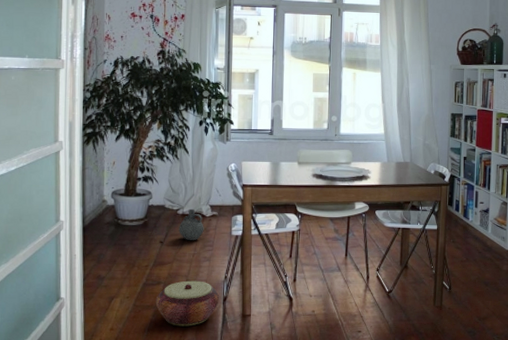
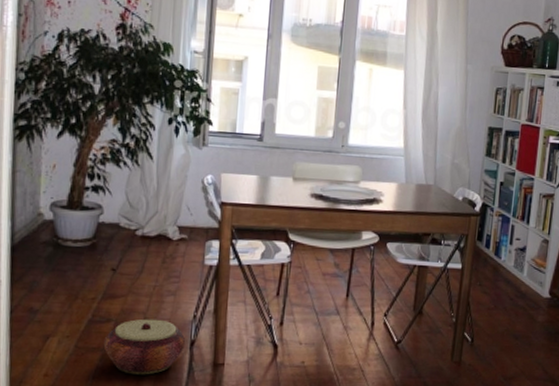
ceramic jug: present [179,209,204,240] -> none [136,230,170,269]

